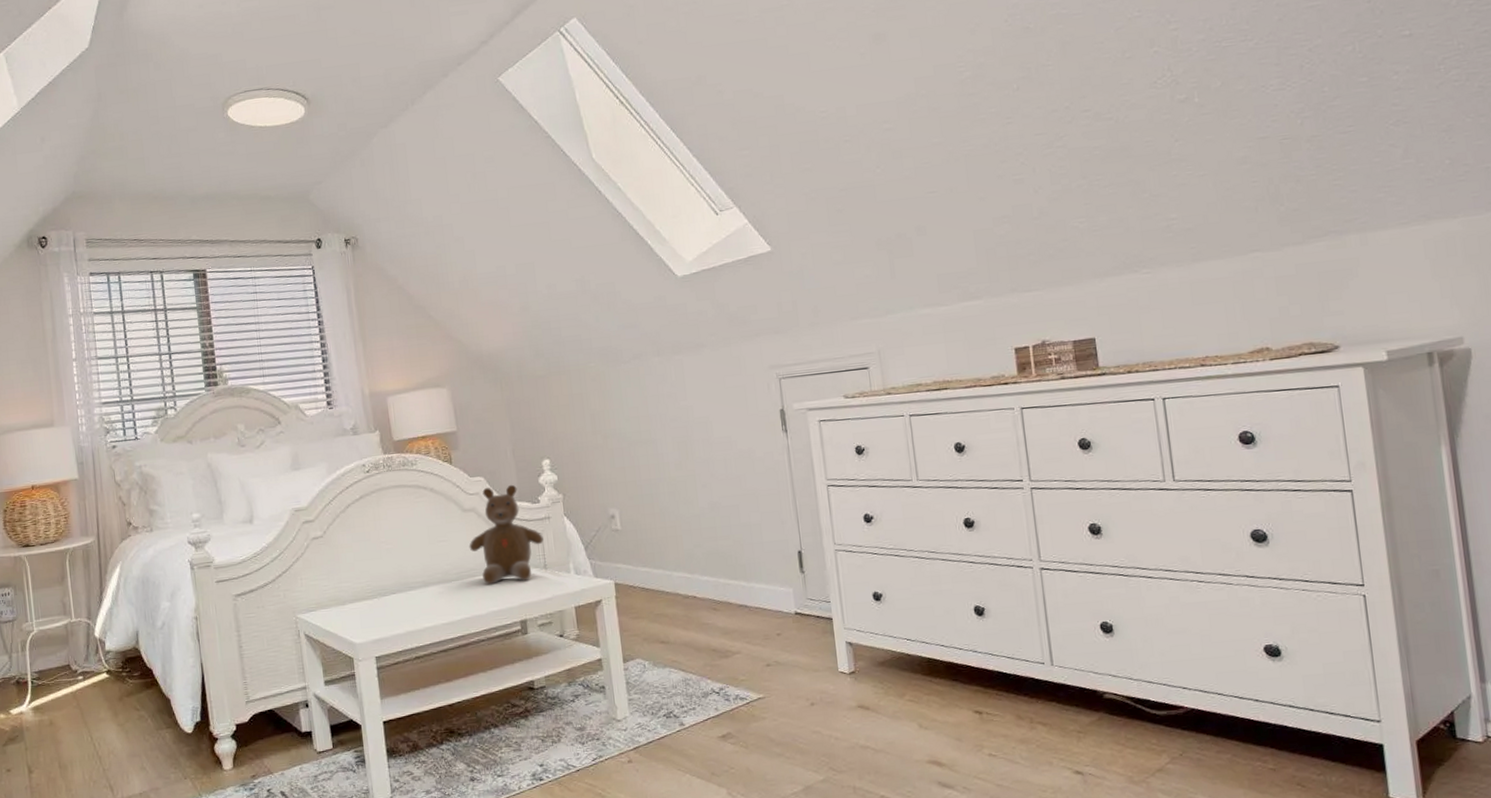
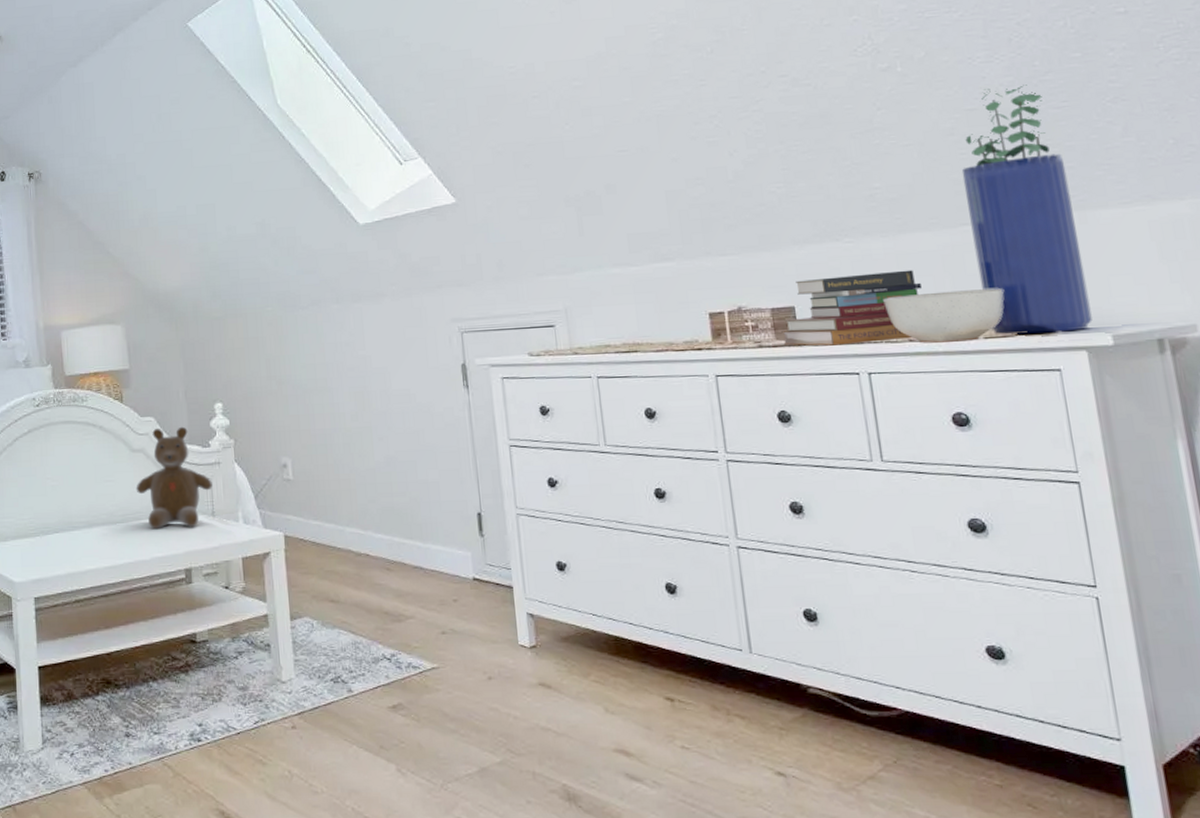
books: none [1082,297,1213,376] -> present [781,270,922,346]
bowl: none [1177,311,1289,368] -> present [883,288,1004,343]
vase: none [1253,111,1369,356] -> present [961,84,1092,335]

